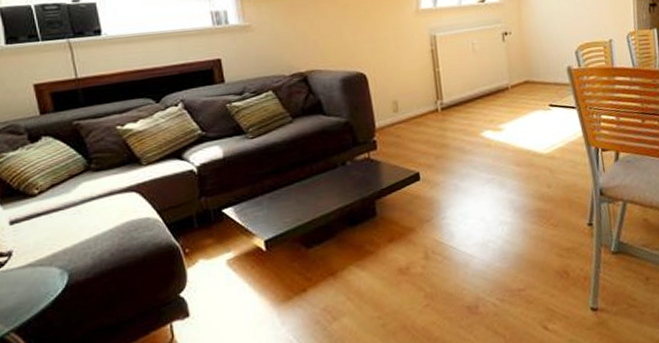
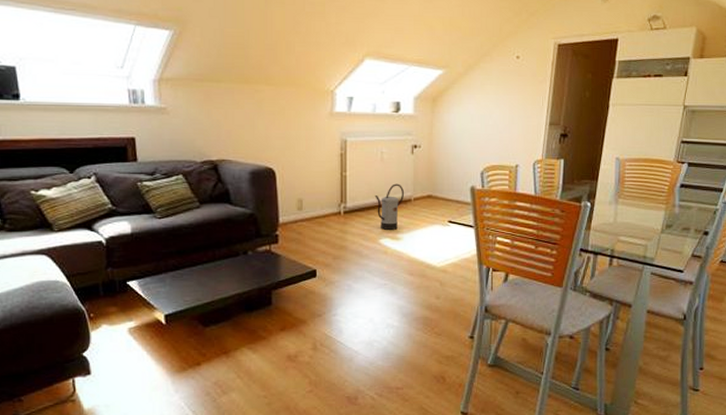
watering can: none [471,73,501,122] -> present [375,183,404,230]

